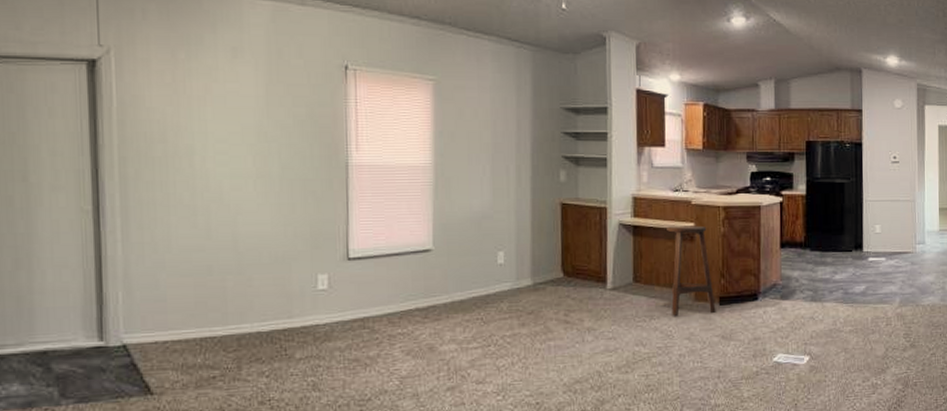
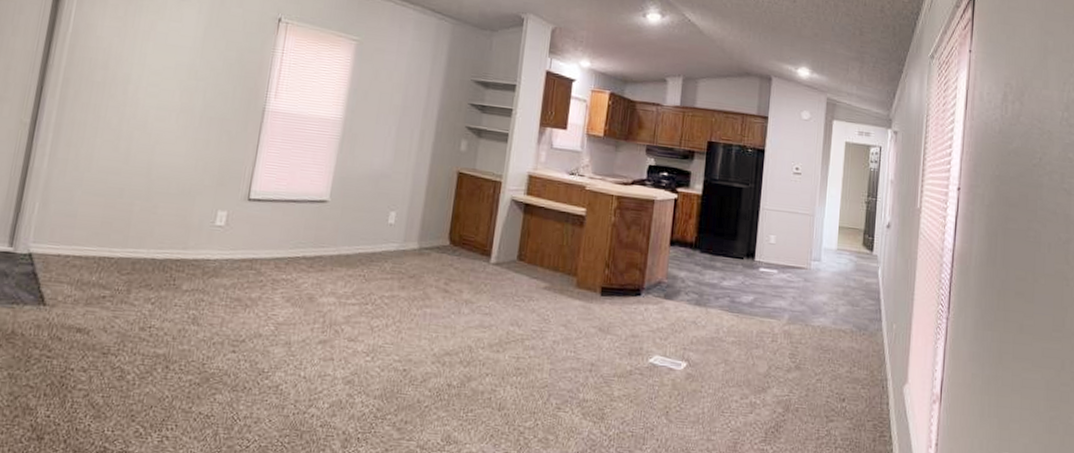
bar stool: present [667,225,716,317] -> none [551,208,598,303]

